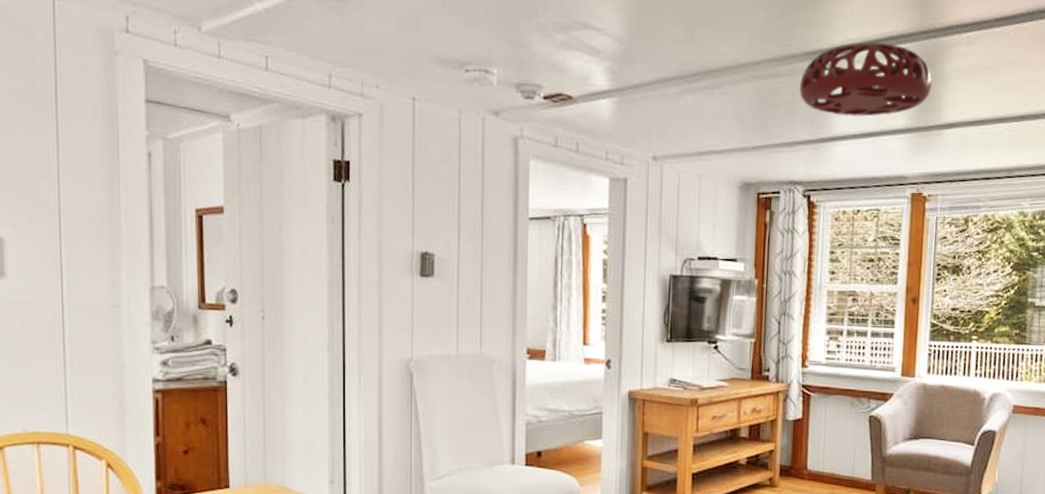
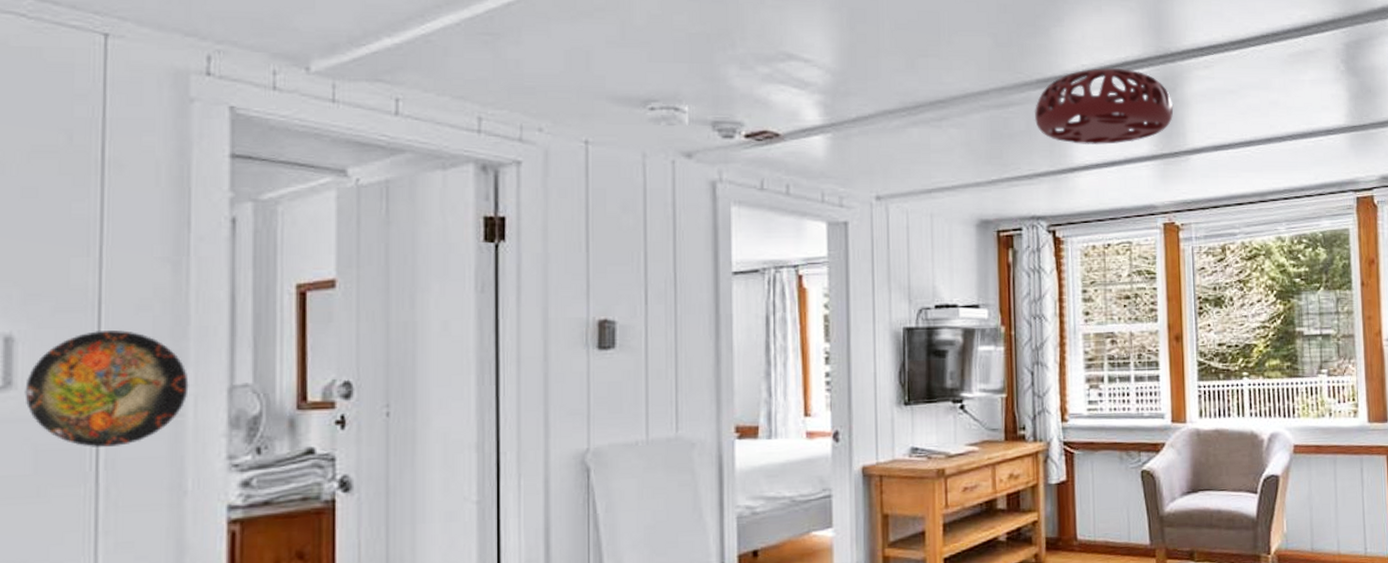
decorative plate: none [13,237,123,327] -> present [25,330,189,447]

